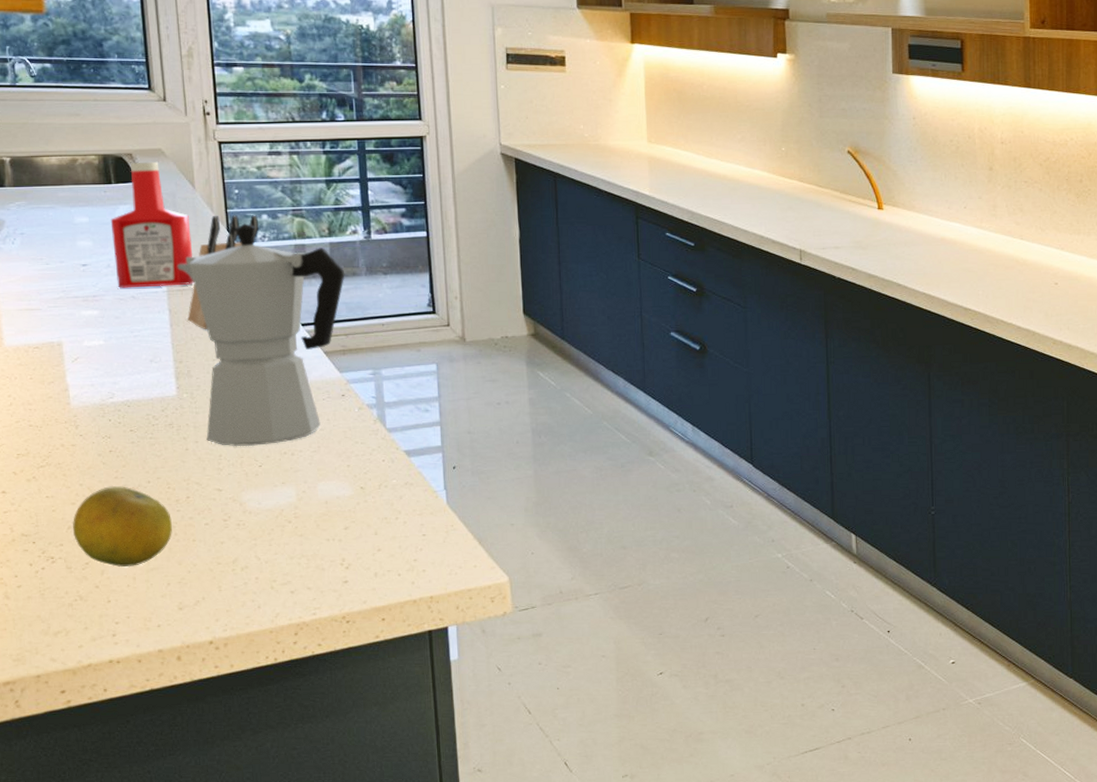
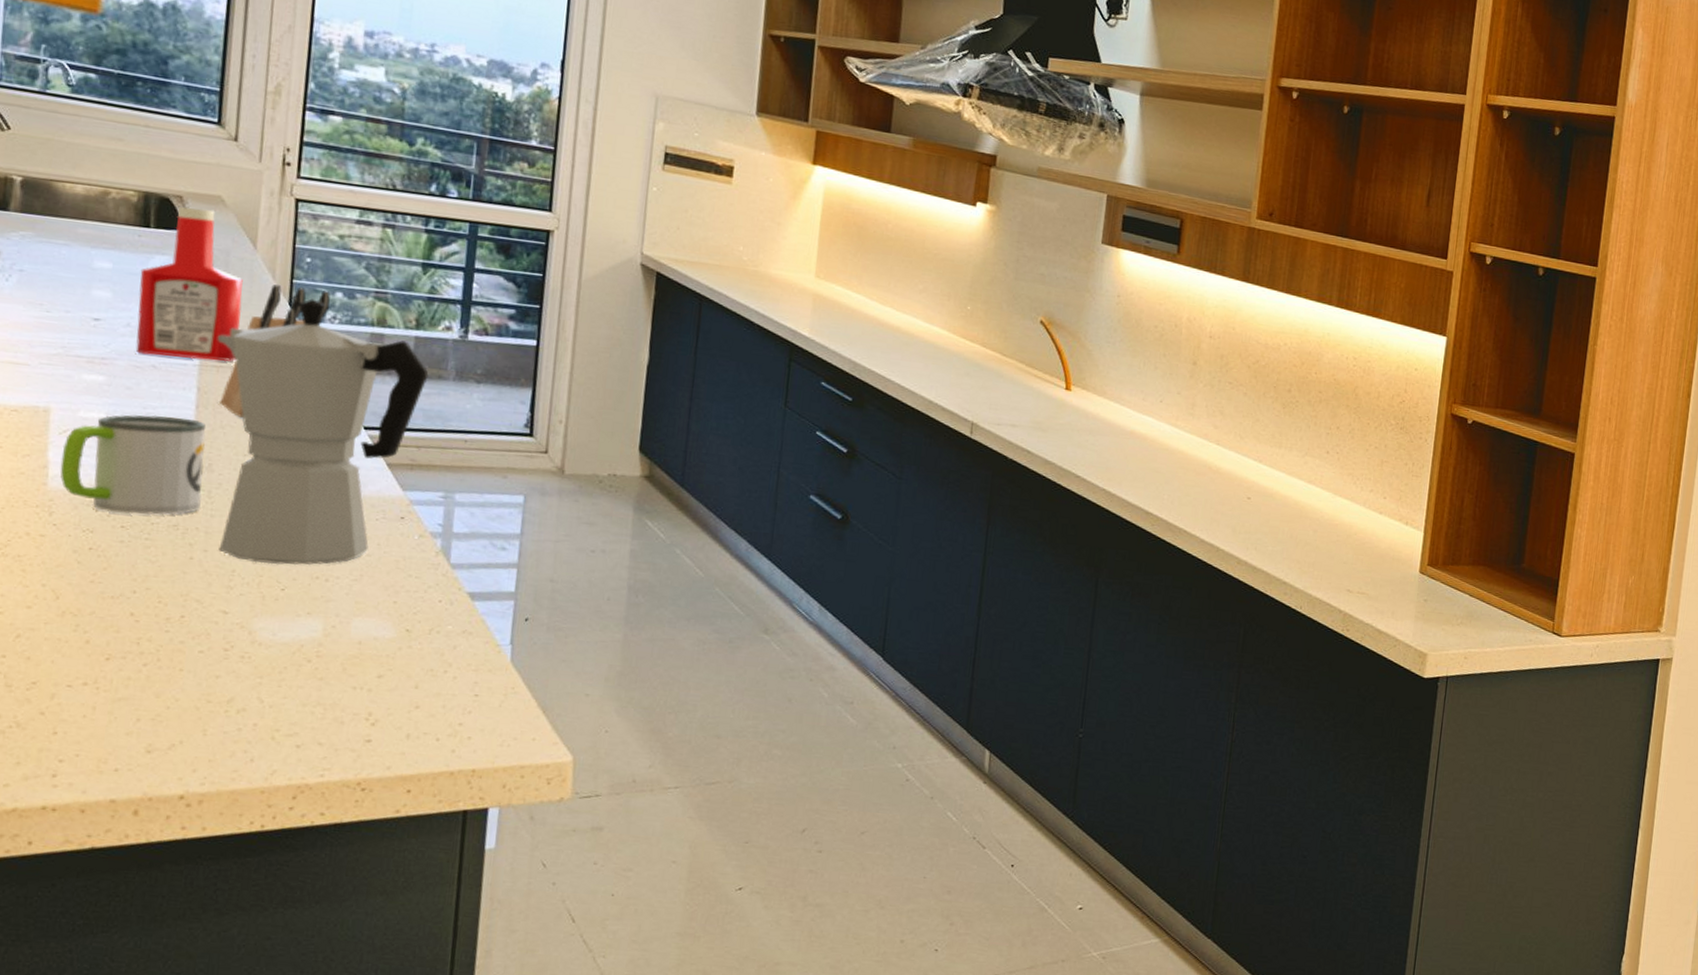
fruit: present [73,486,172,567] -> none [22,591,156,693]
mug: none [76,336,187,421] -> present [60,414,206,515]

